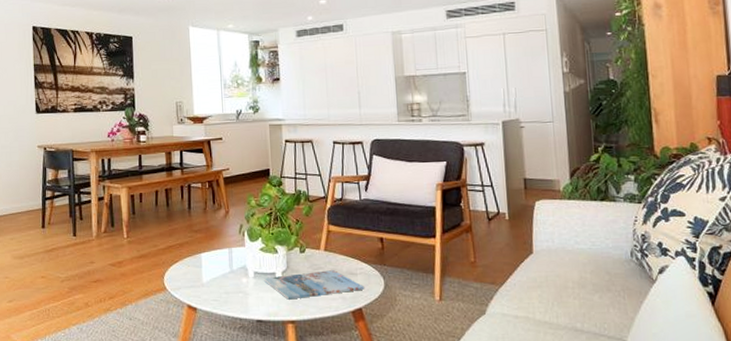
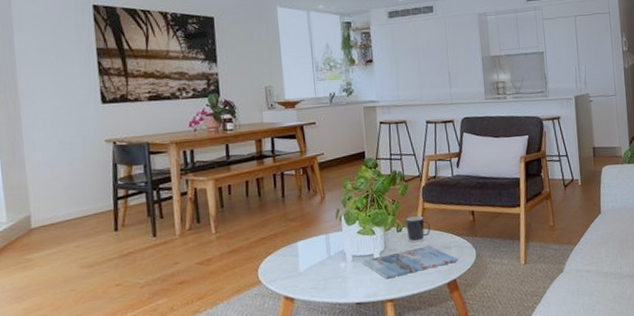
mug: none [309,238,335,266] -> present [405,216,430,243]

